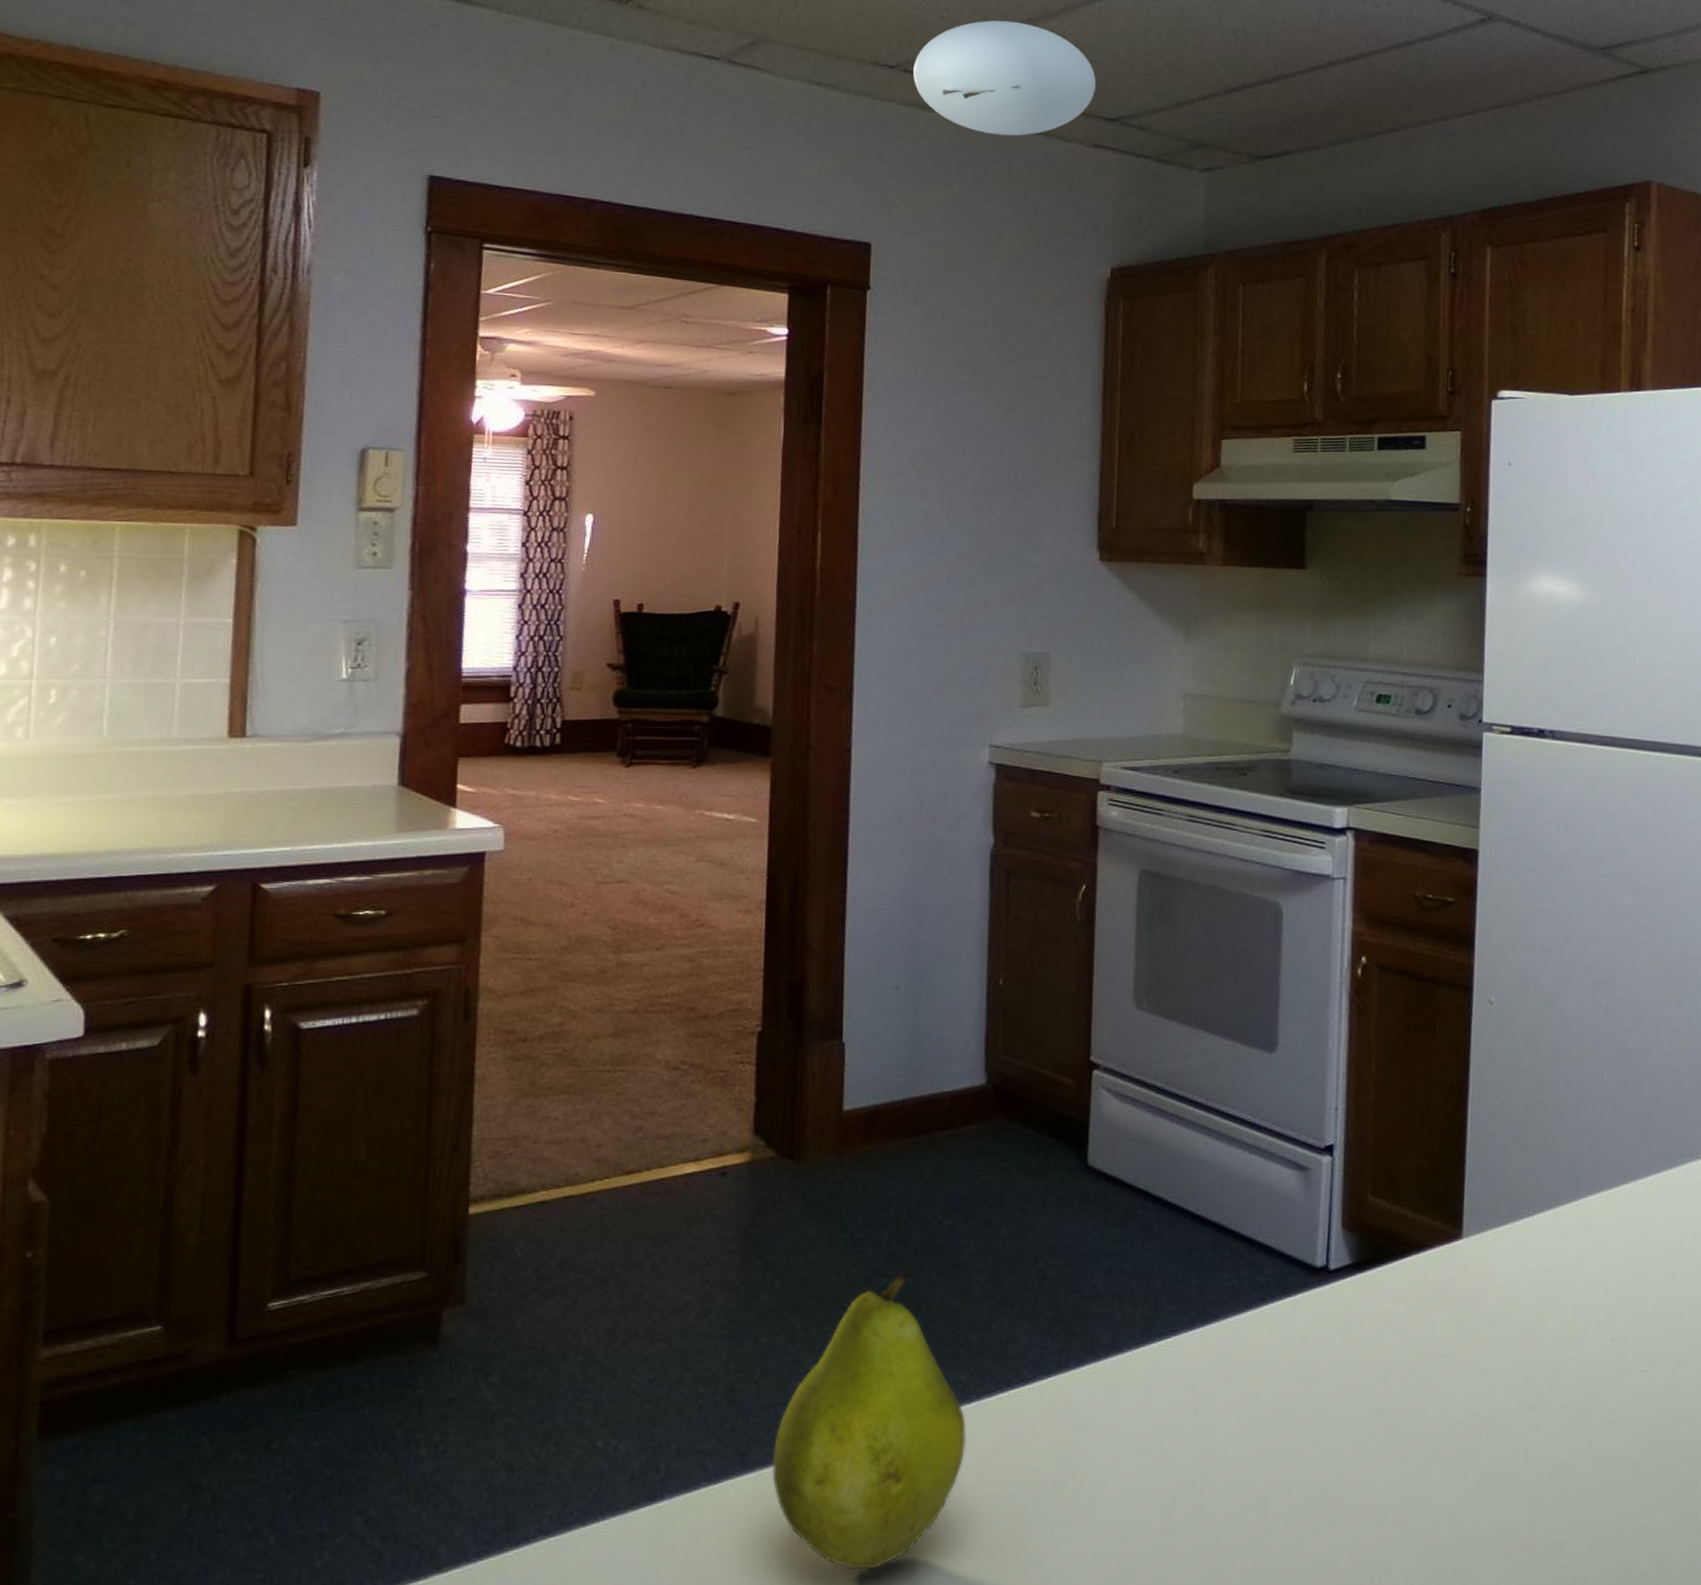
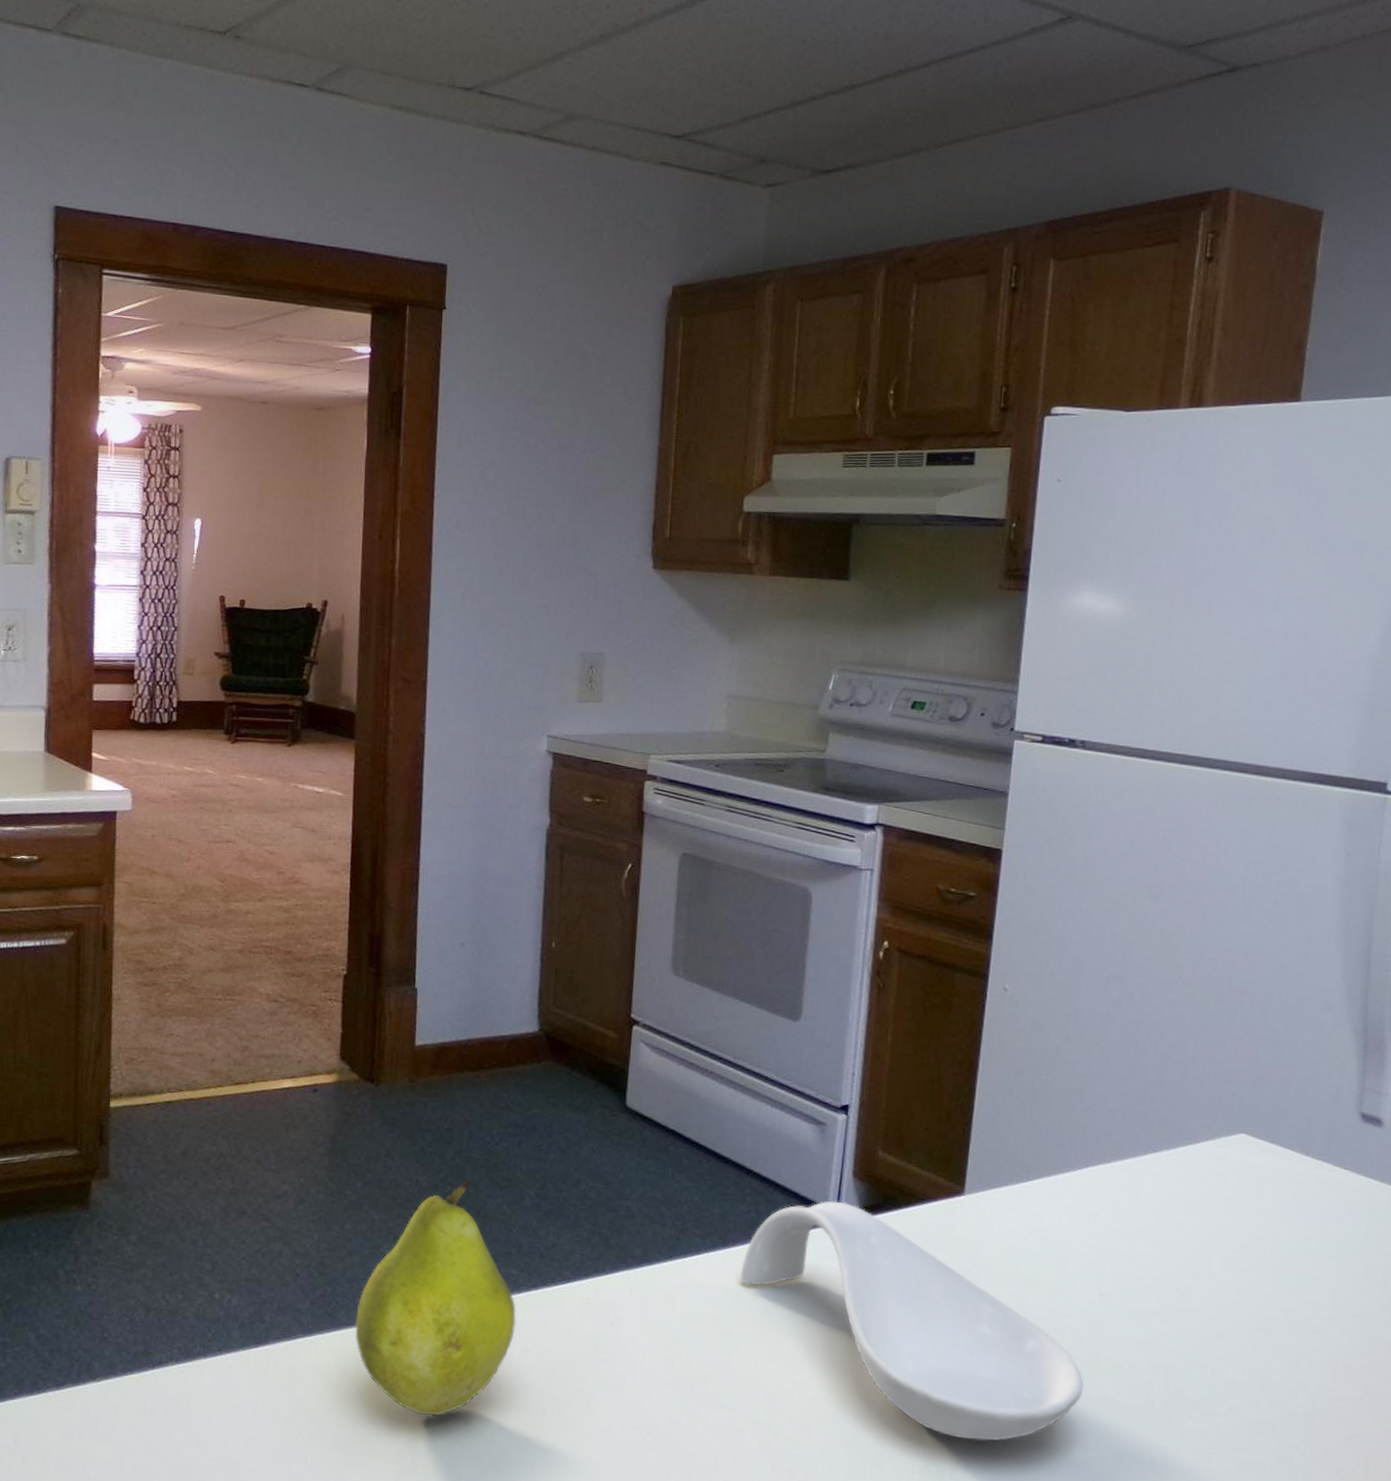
ceiling light: present [913,20,1096,136] -> none [488,38,664,156]
spoon rest: none [1222,1258,1603,1528] -> present [740,1201,1084,1441]

